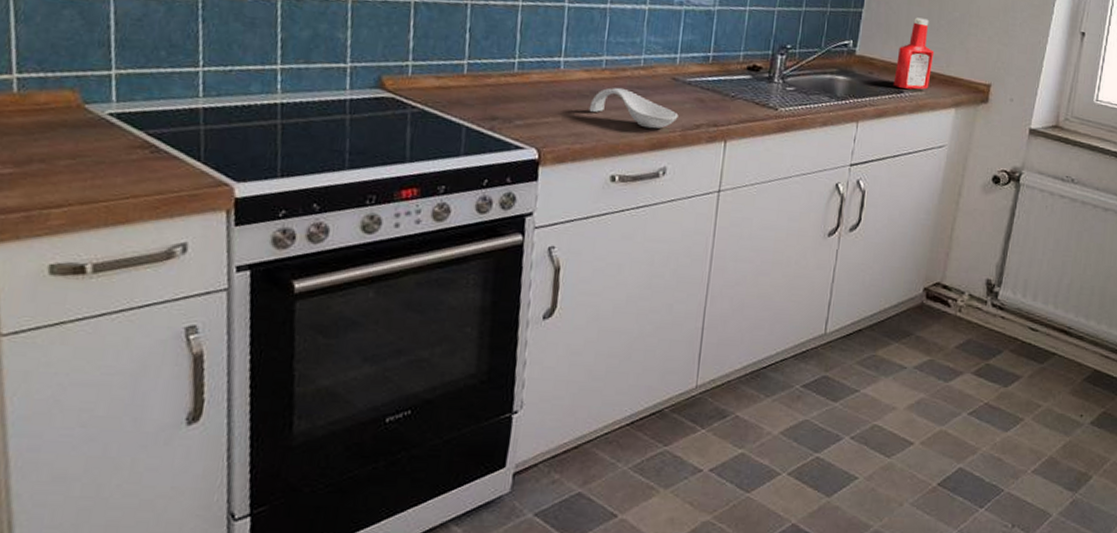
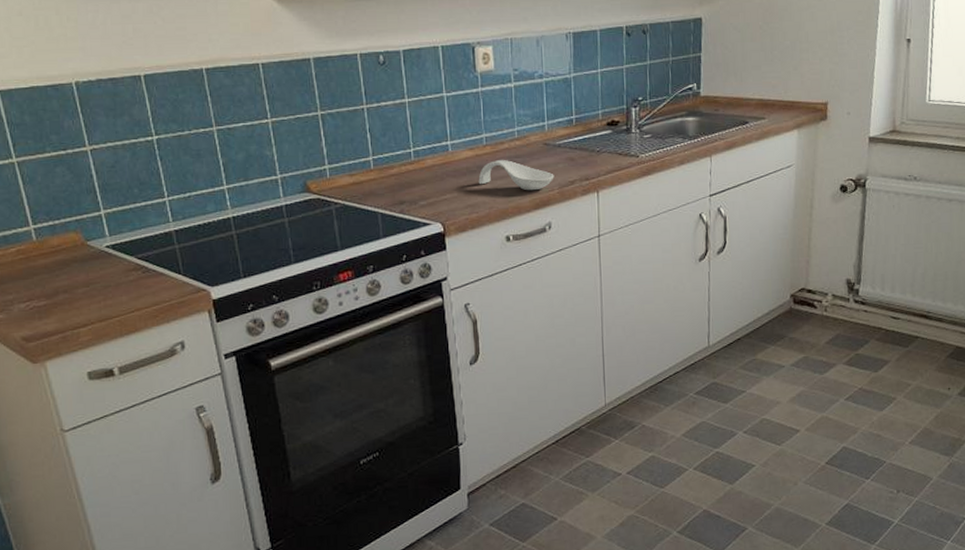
ketchup bottle: present [893,17,935,90] -> none [738,52,772,119]

